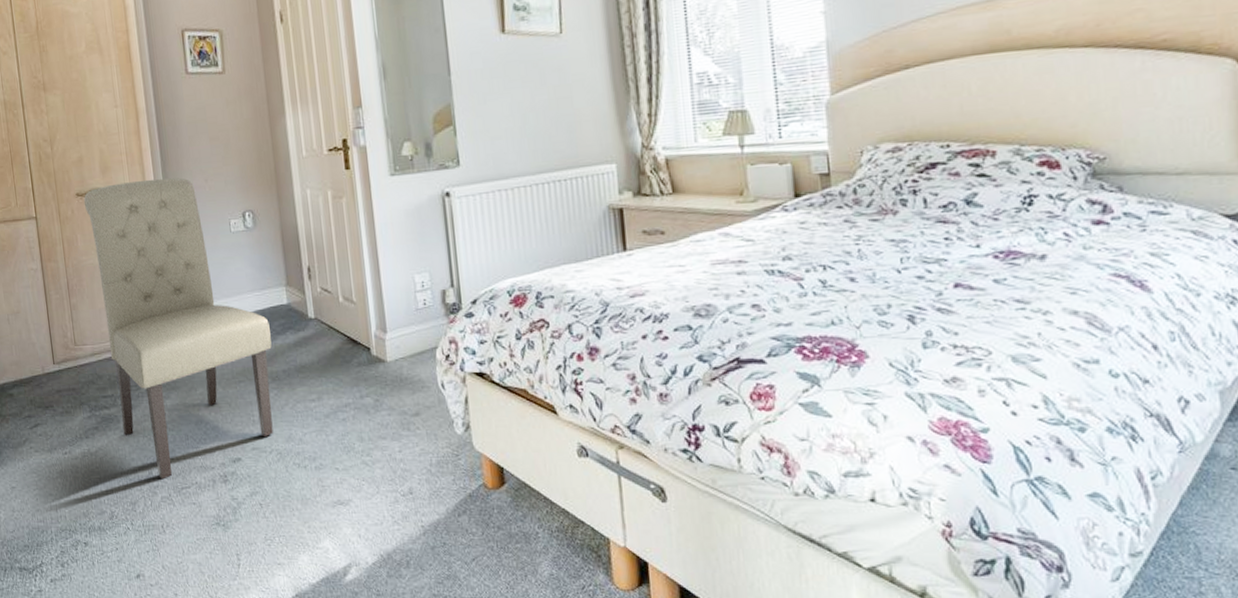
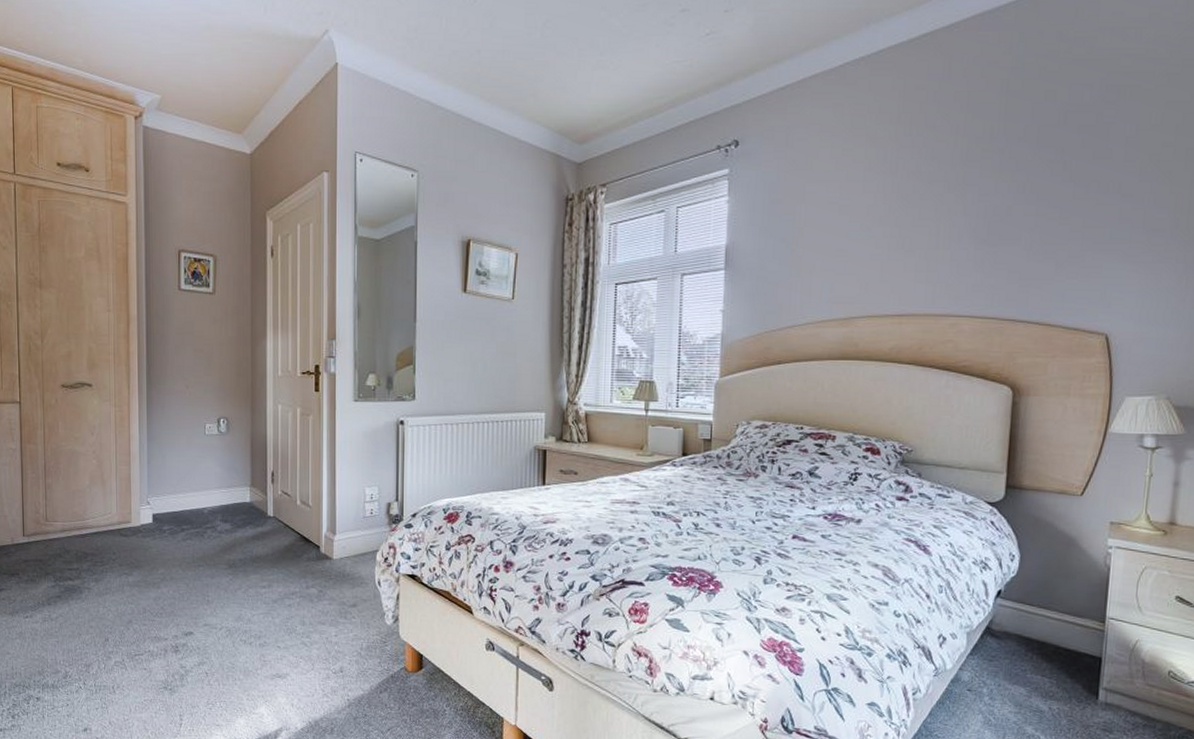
chair: present [83,178,273,480] -> none [68,379,232,646]

